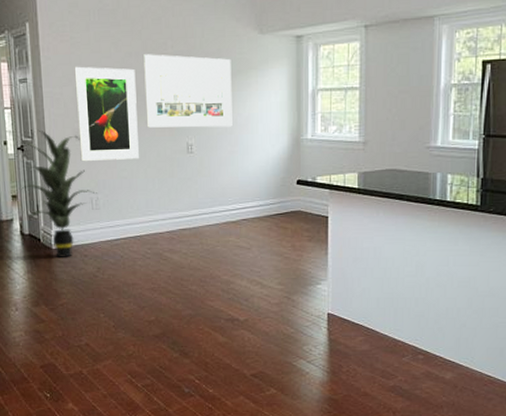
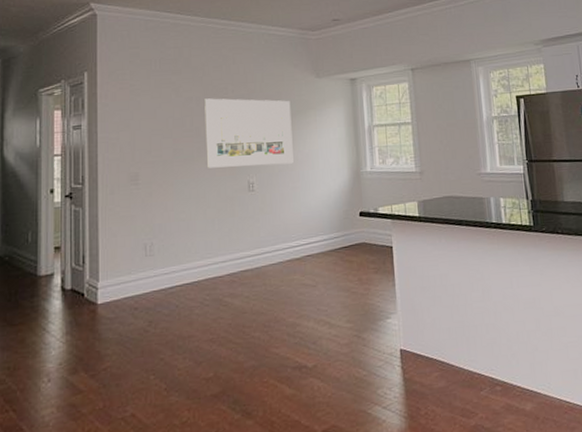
indoor plant: present [20,129,97,257] -> none [66,175,152,313]
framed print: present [74,66,139,162] -> none [132,111,198,206]

